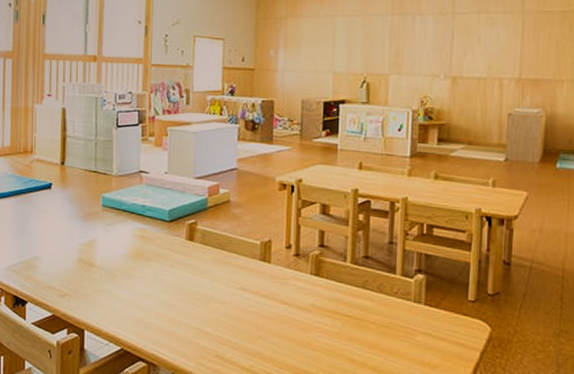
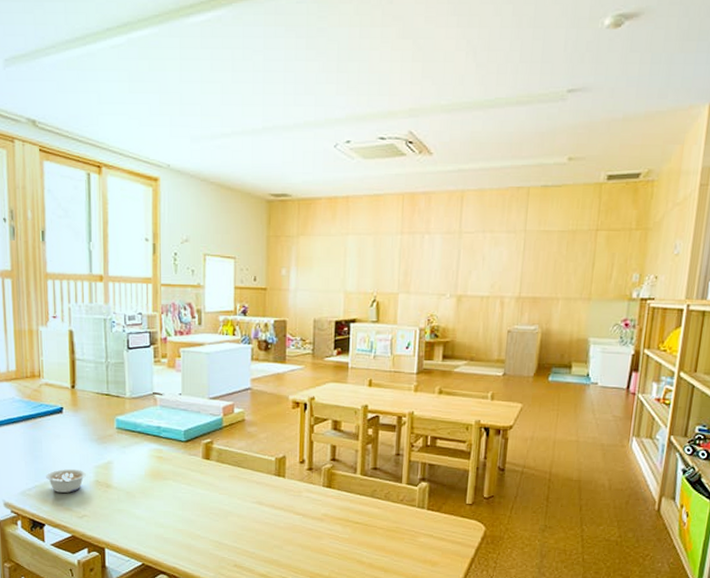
legume: none [31,245,70,270] -> present [46,469,86,493]

